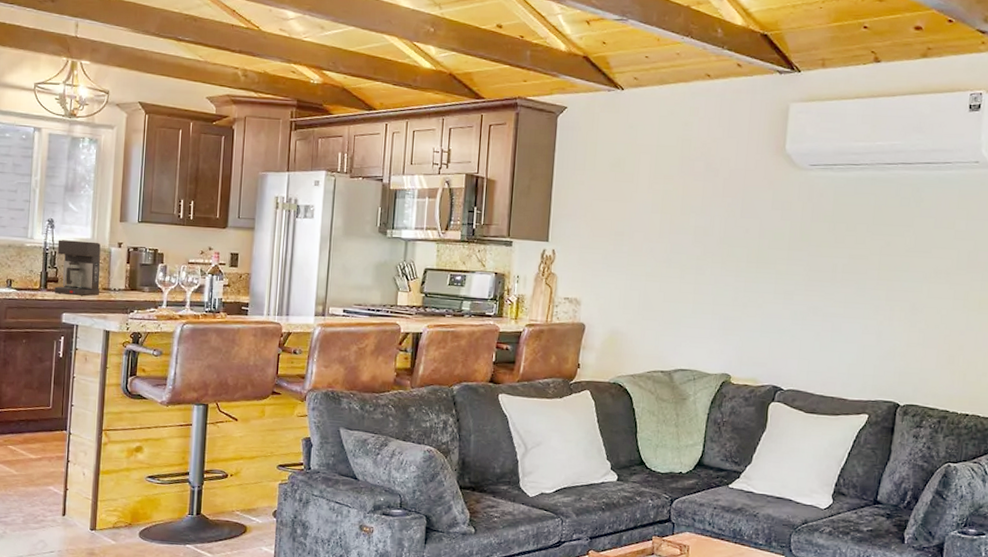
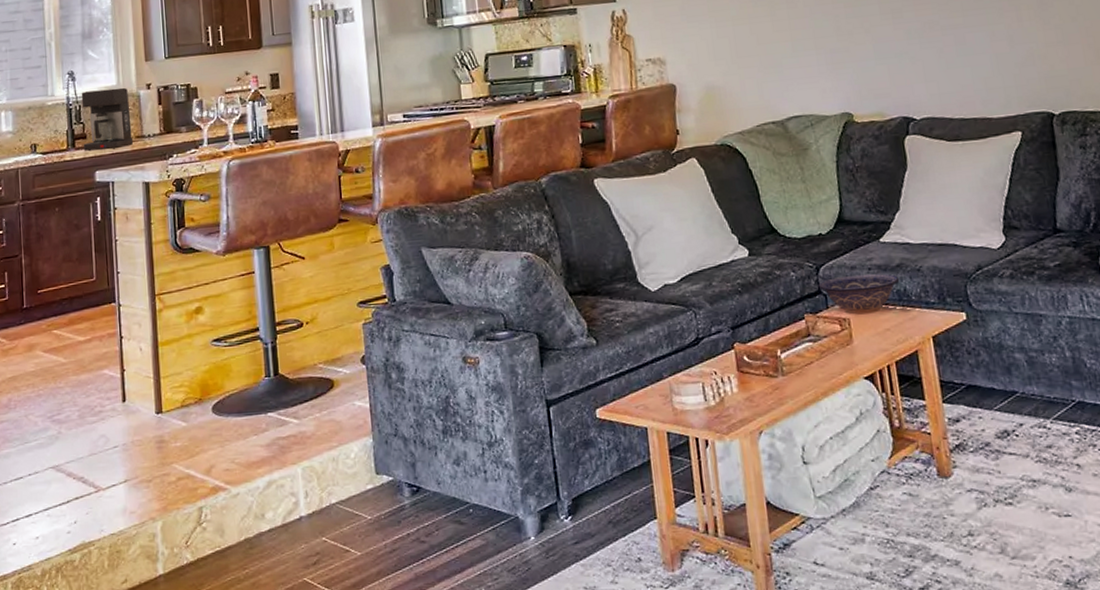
decorative bowl: none [669,510,738,545] -> present [818,273,900,315]

